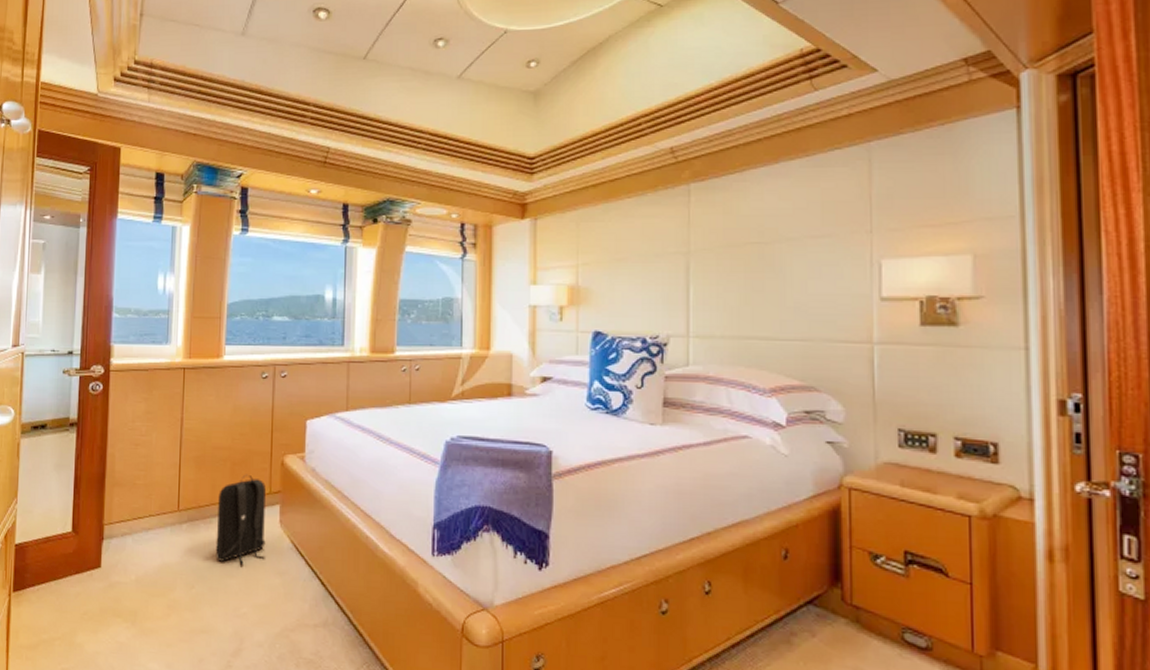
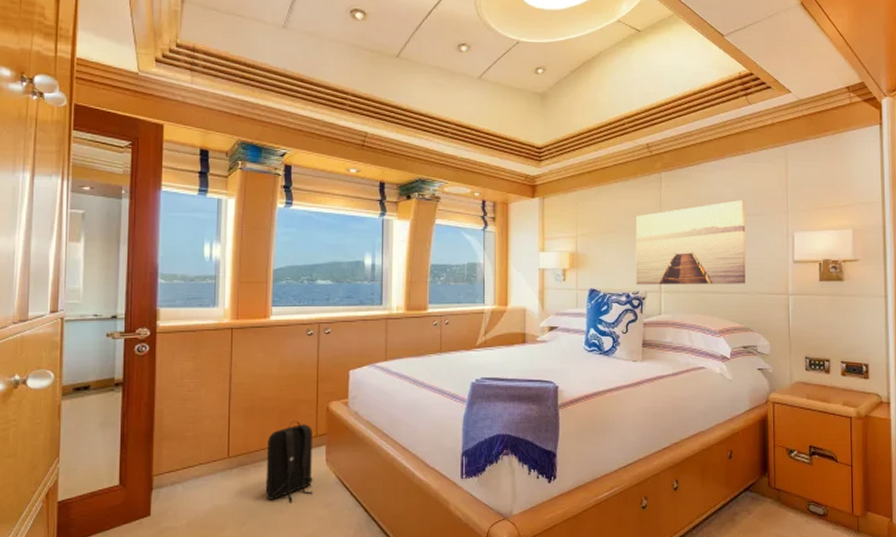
wall art: none [655,217,810,328] -> present [635,200,746,285]

